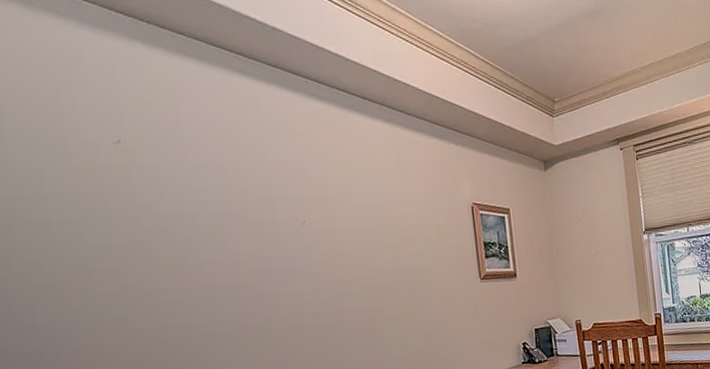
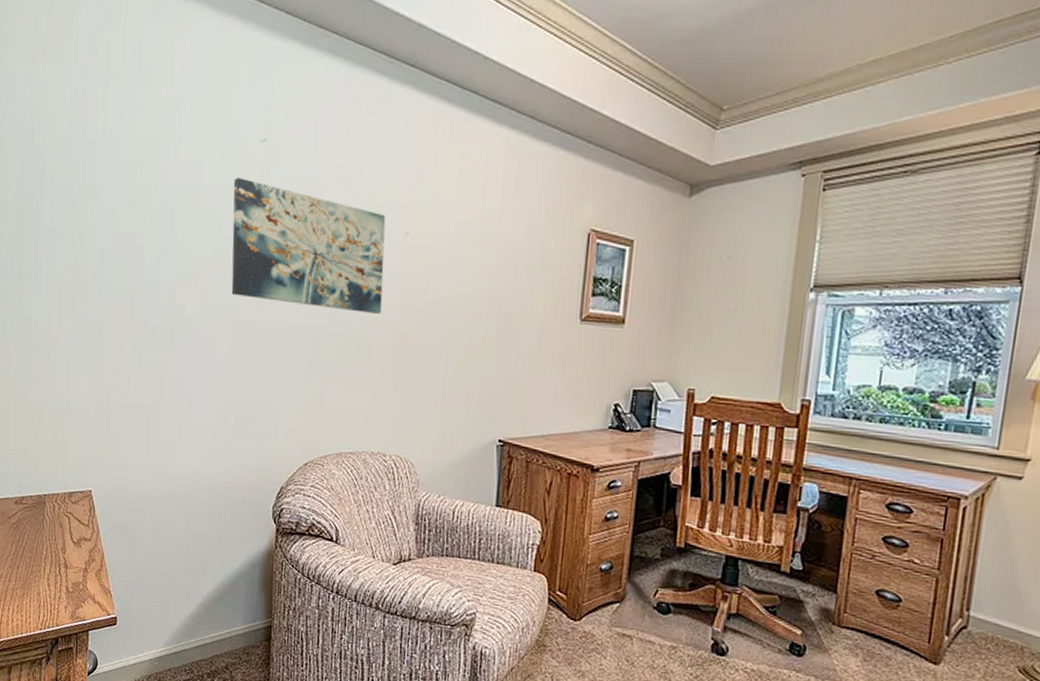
wall art: none [88,182,292,306] -> present [231,178,386,314]

